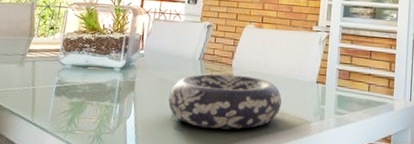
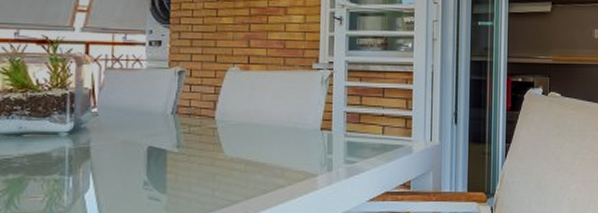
decorative bowl: present [168,74,282,130] -> none [137,128,280,193]

